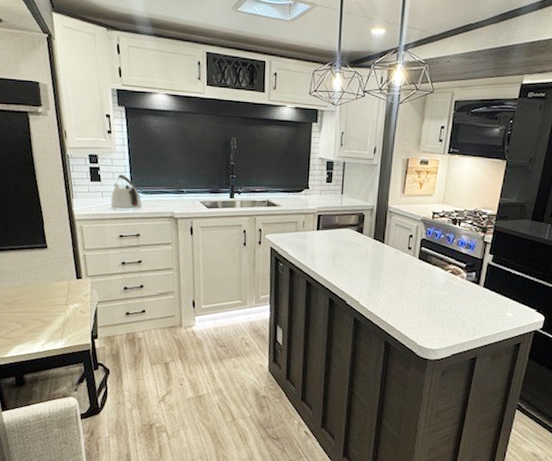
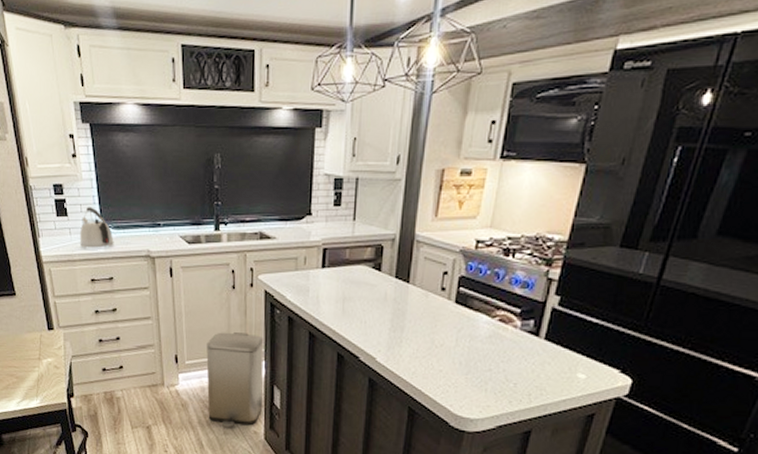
pedal bin: none [220,281,269,361] -> present [206,332,264,427]

